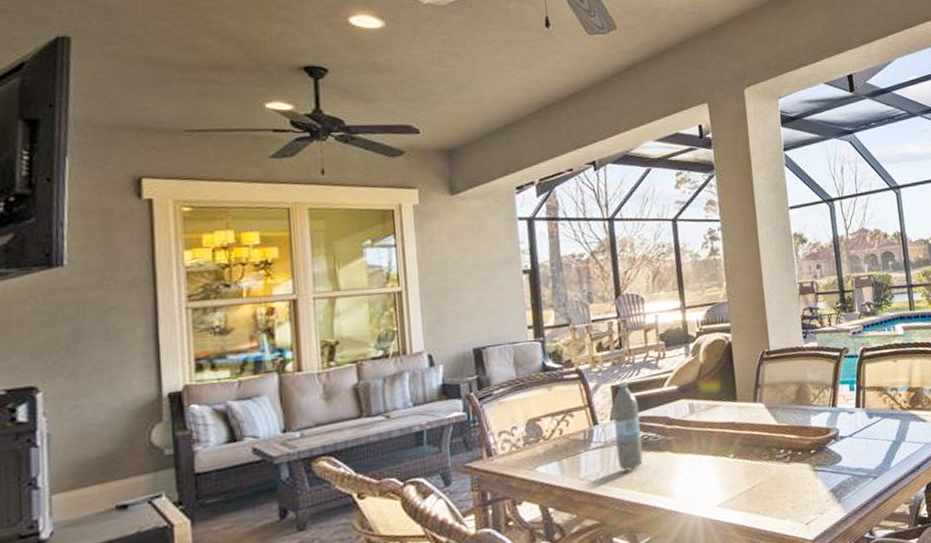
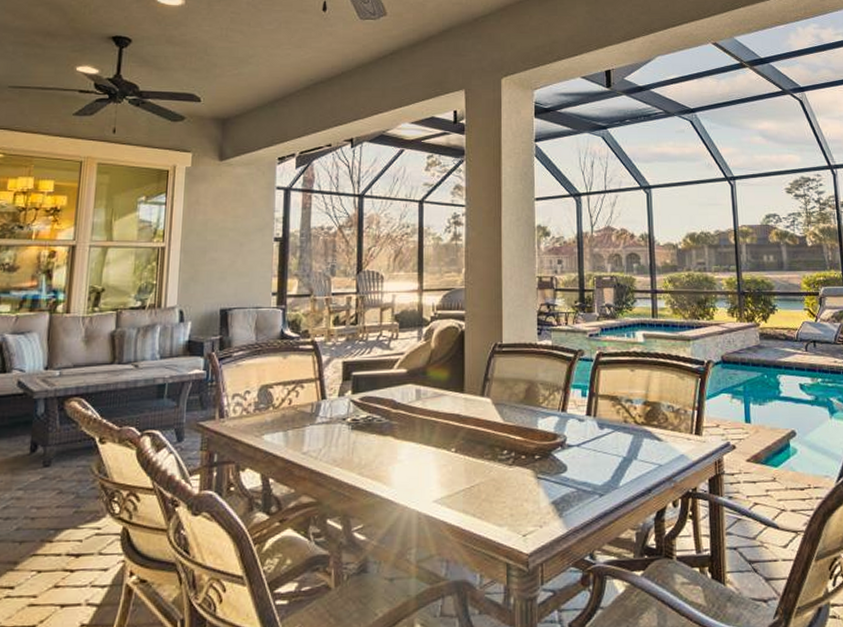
water bottle: present [612,381,643,471] -> none [340,358,367,451]

